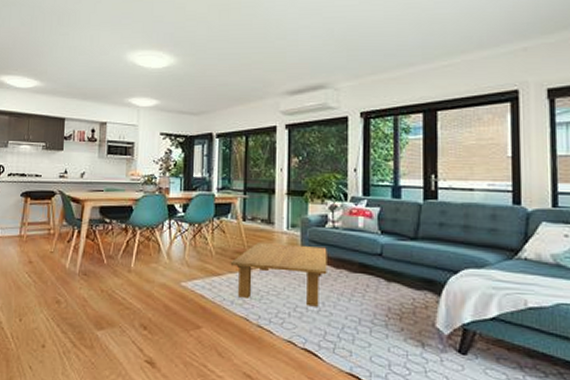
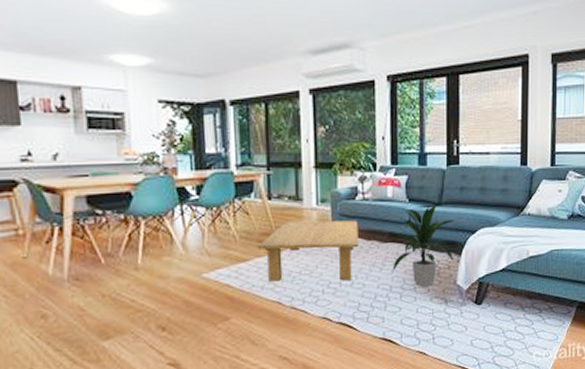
indoor plant: none [362,238,434,325] -> present [392,204,455,287]

